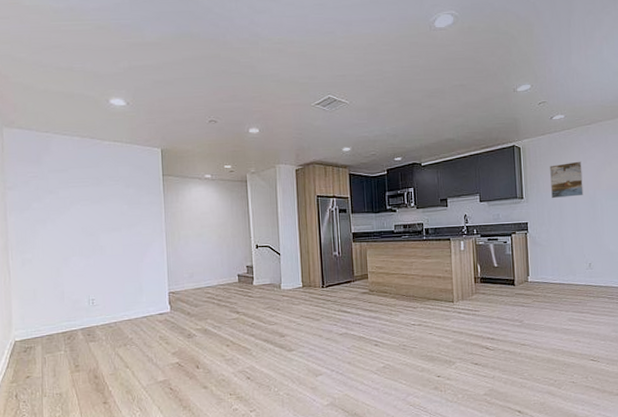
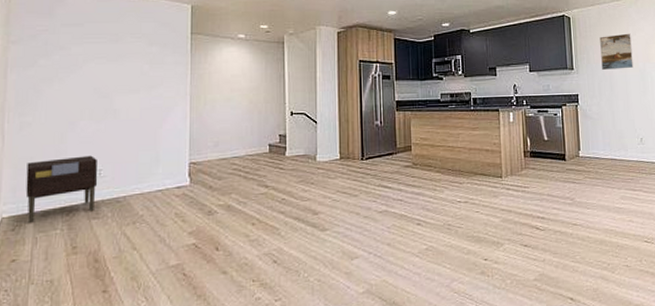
nightstand: none [31,287,92,345] -> present [25,155,98,223]

